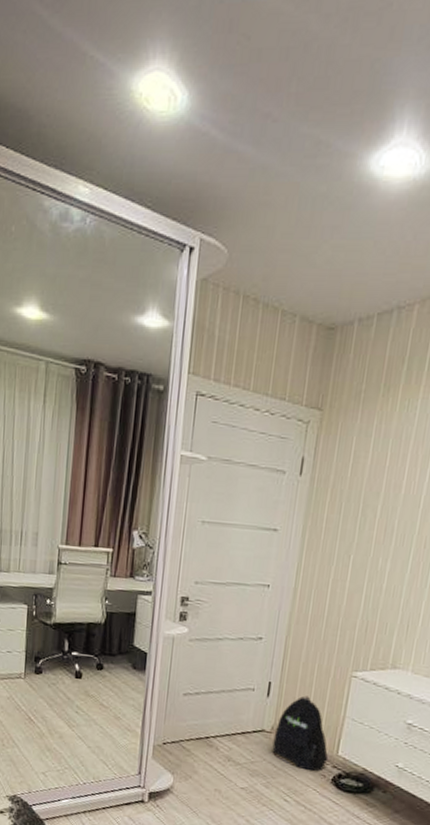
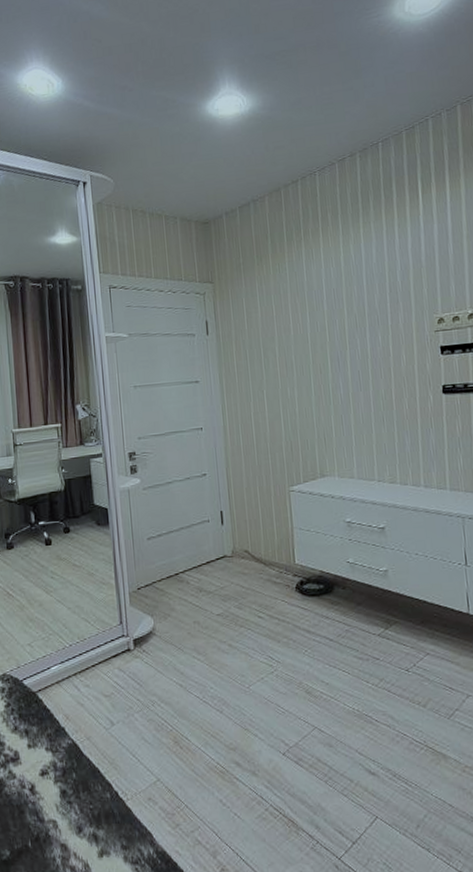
backpack: present [272,695,329,772] -> none [235,516,288,585]

